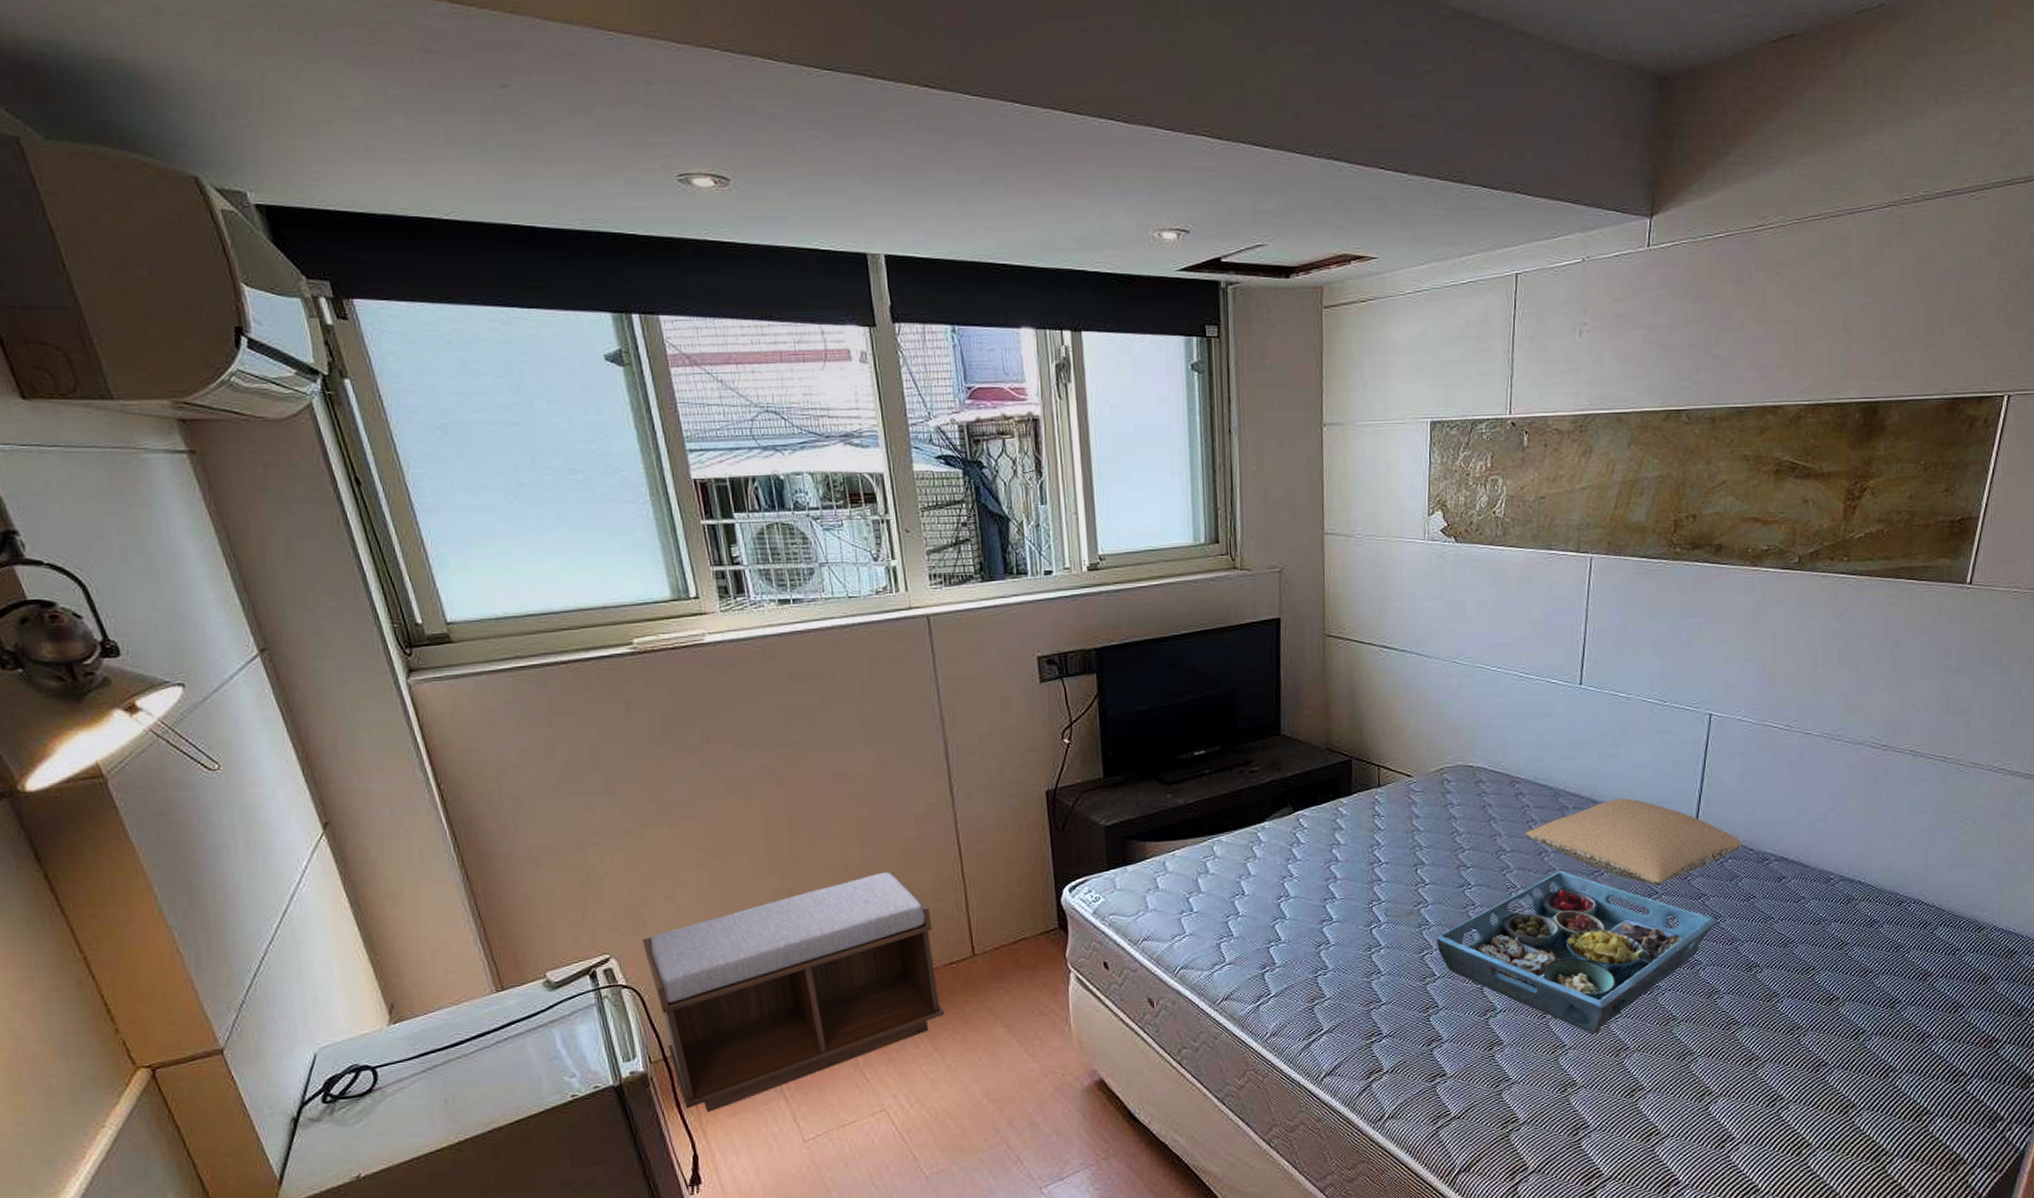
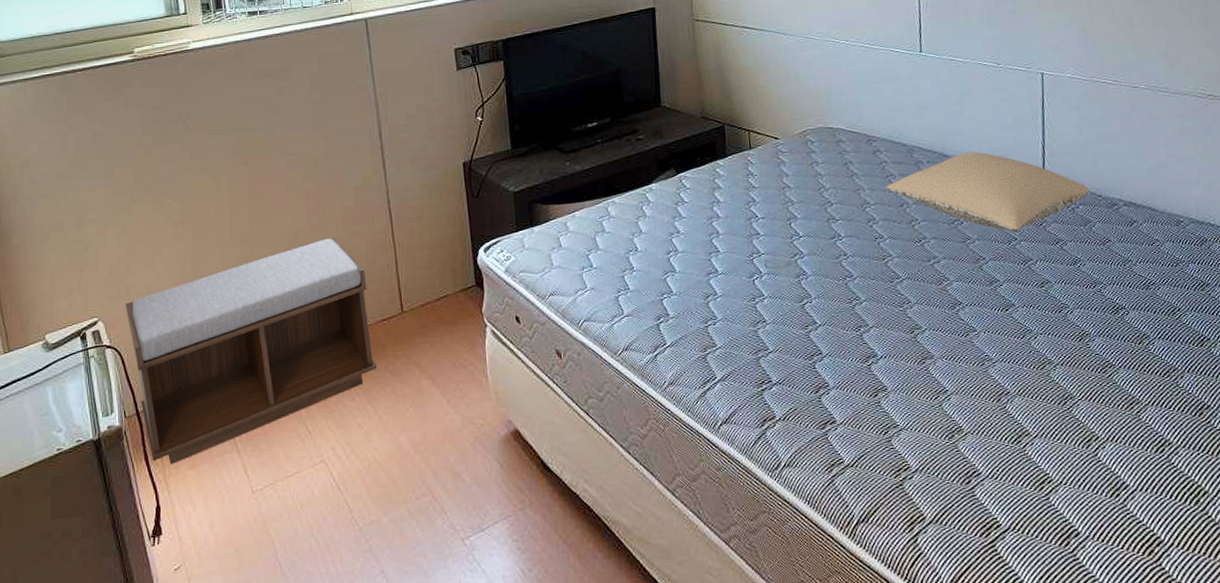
serving tray: present [1437,870,1718,1034] -> none [814,220,1079,379]

